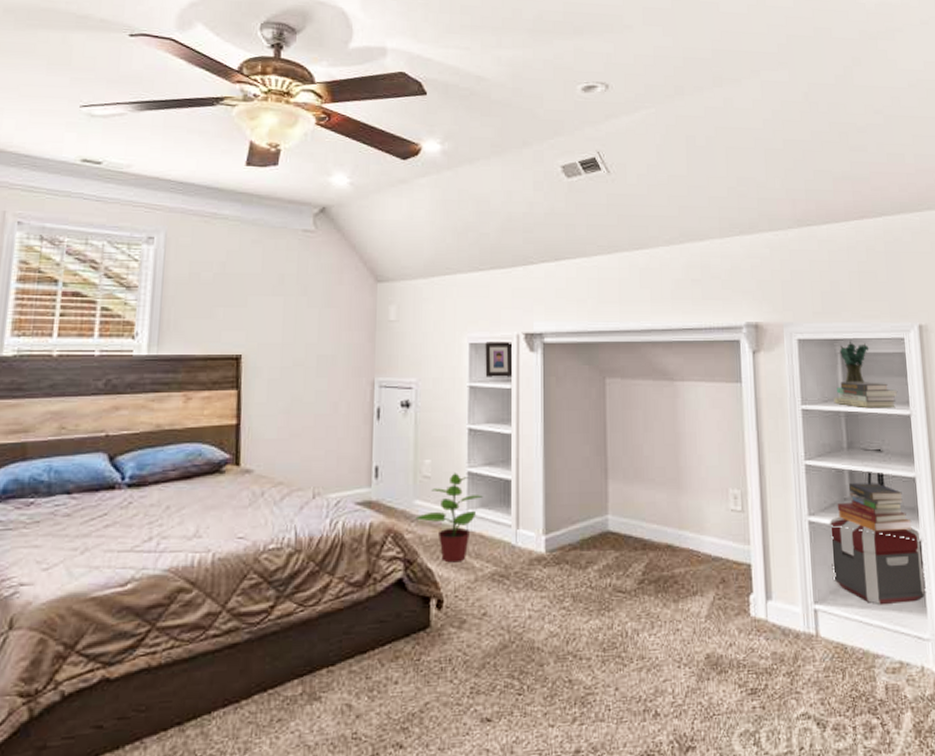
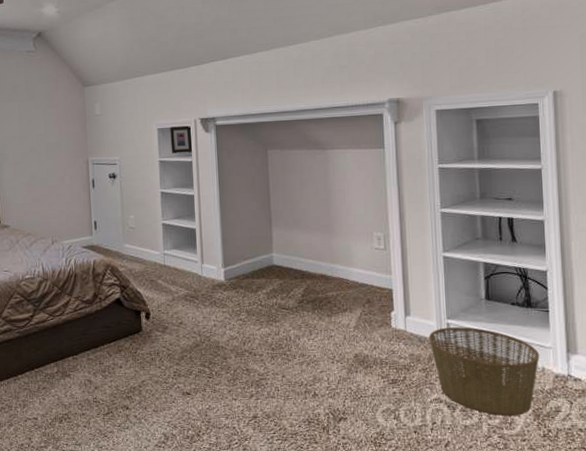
potted plant: present [415,473,483,563] -> none [126,224,175,288]
basket: none [793,614,918,734] -> present [429,327,540,416]
storage box: present [829,516,925,604] -> none [462,252,548,320]
books: present [834,382,897,407] -> none [468,142,529,164]
books: present [837,483,912,532] -> none [469,225,539,264]
vase: present [839,341,869,383] -> none [475,109,504,145]

